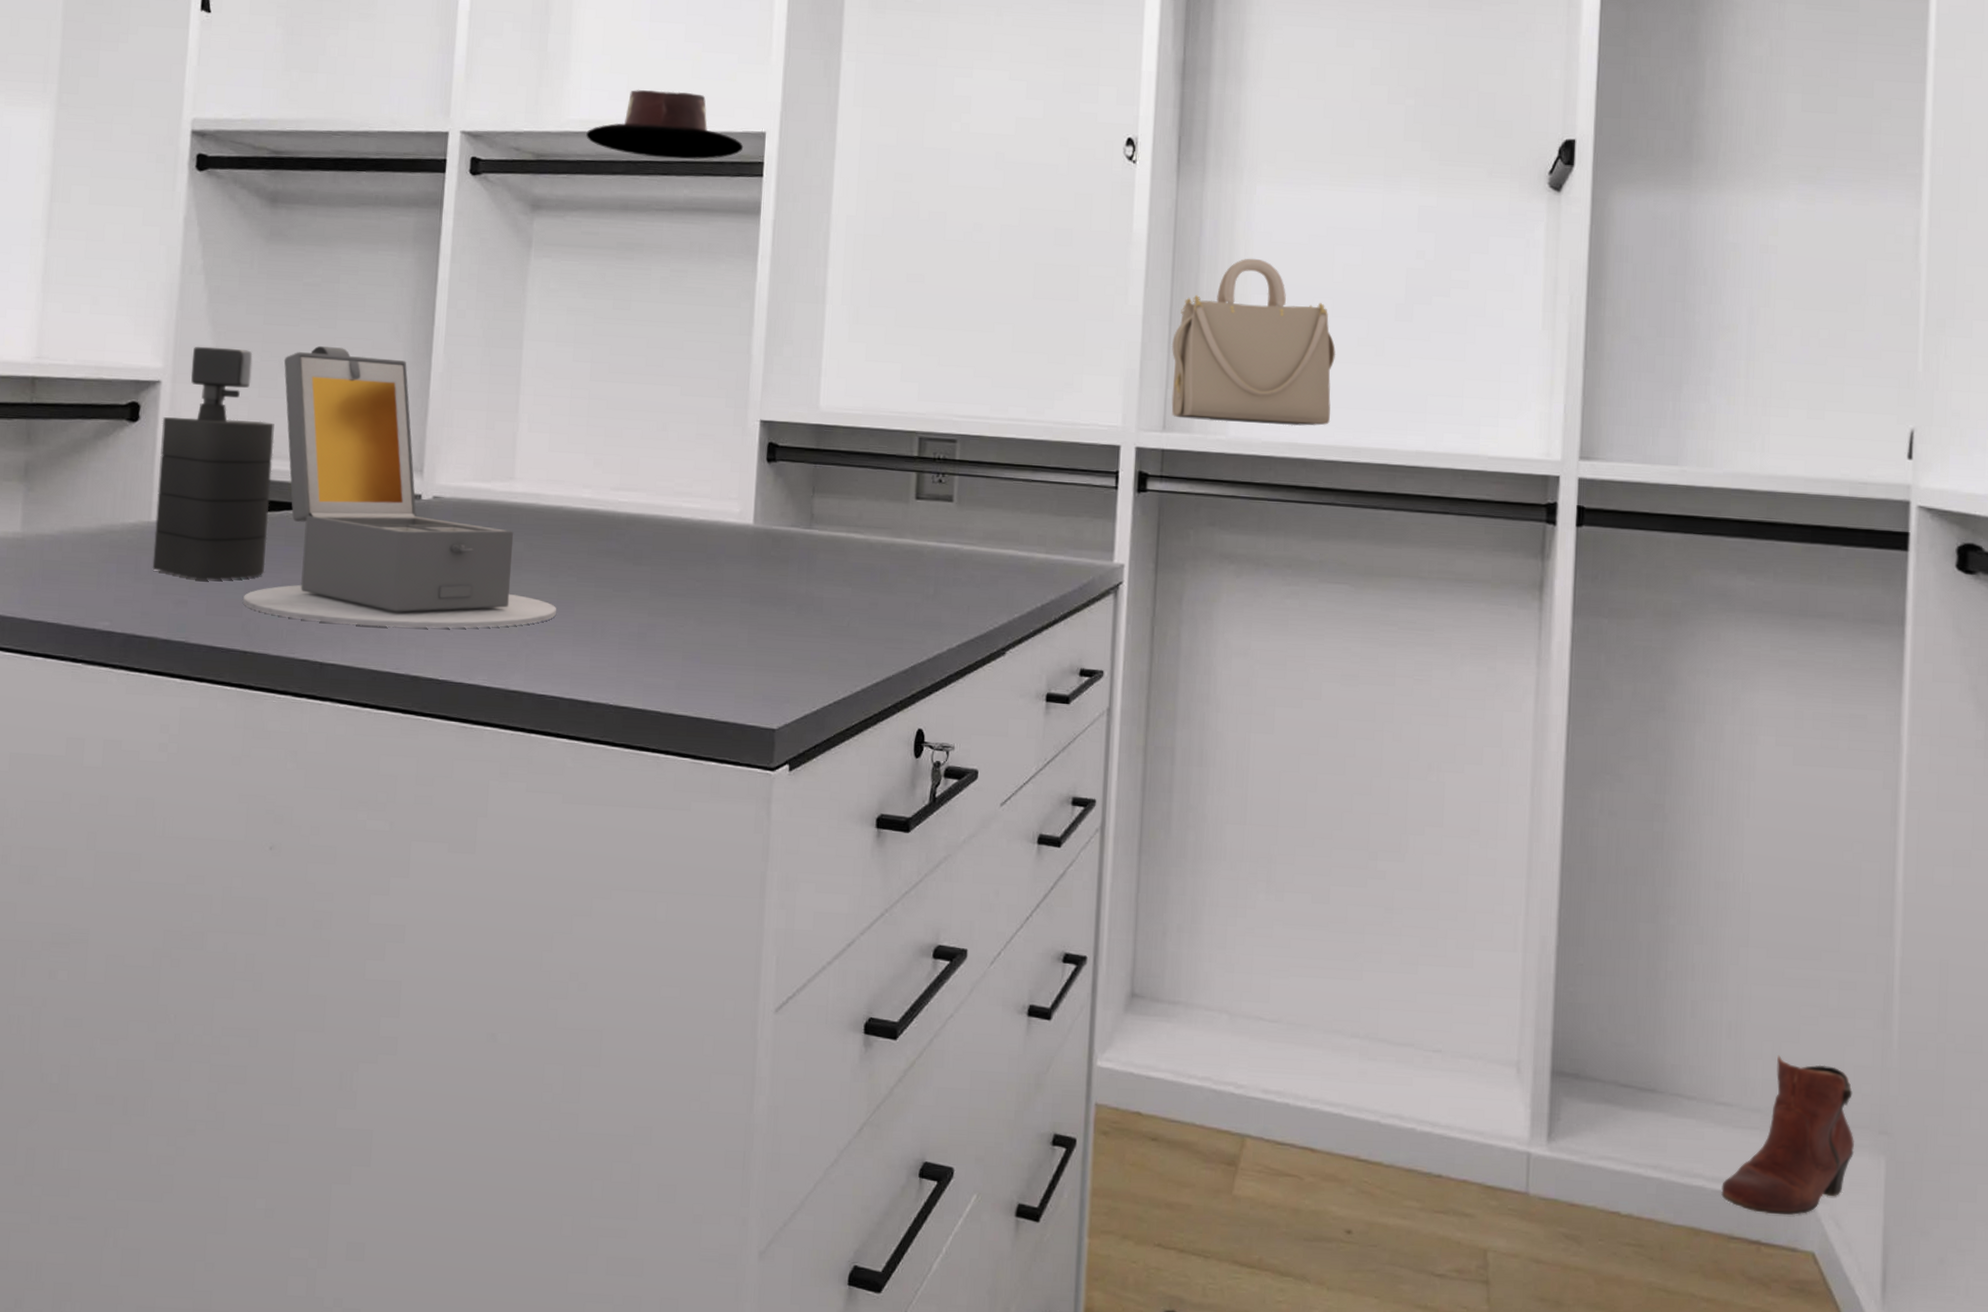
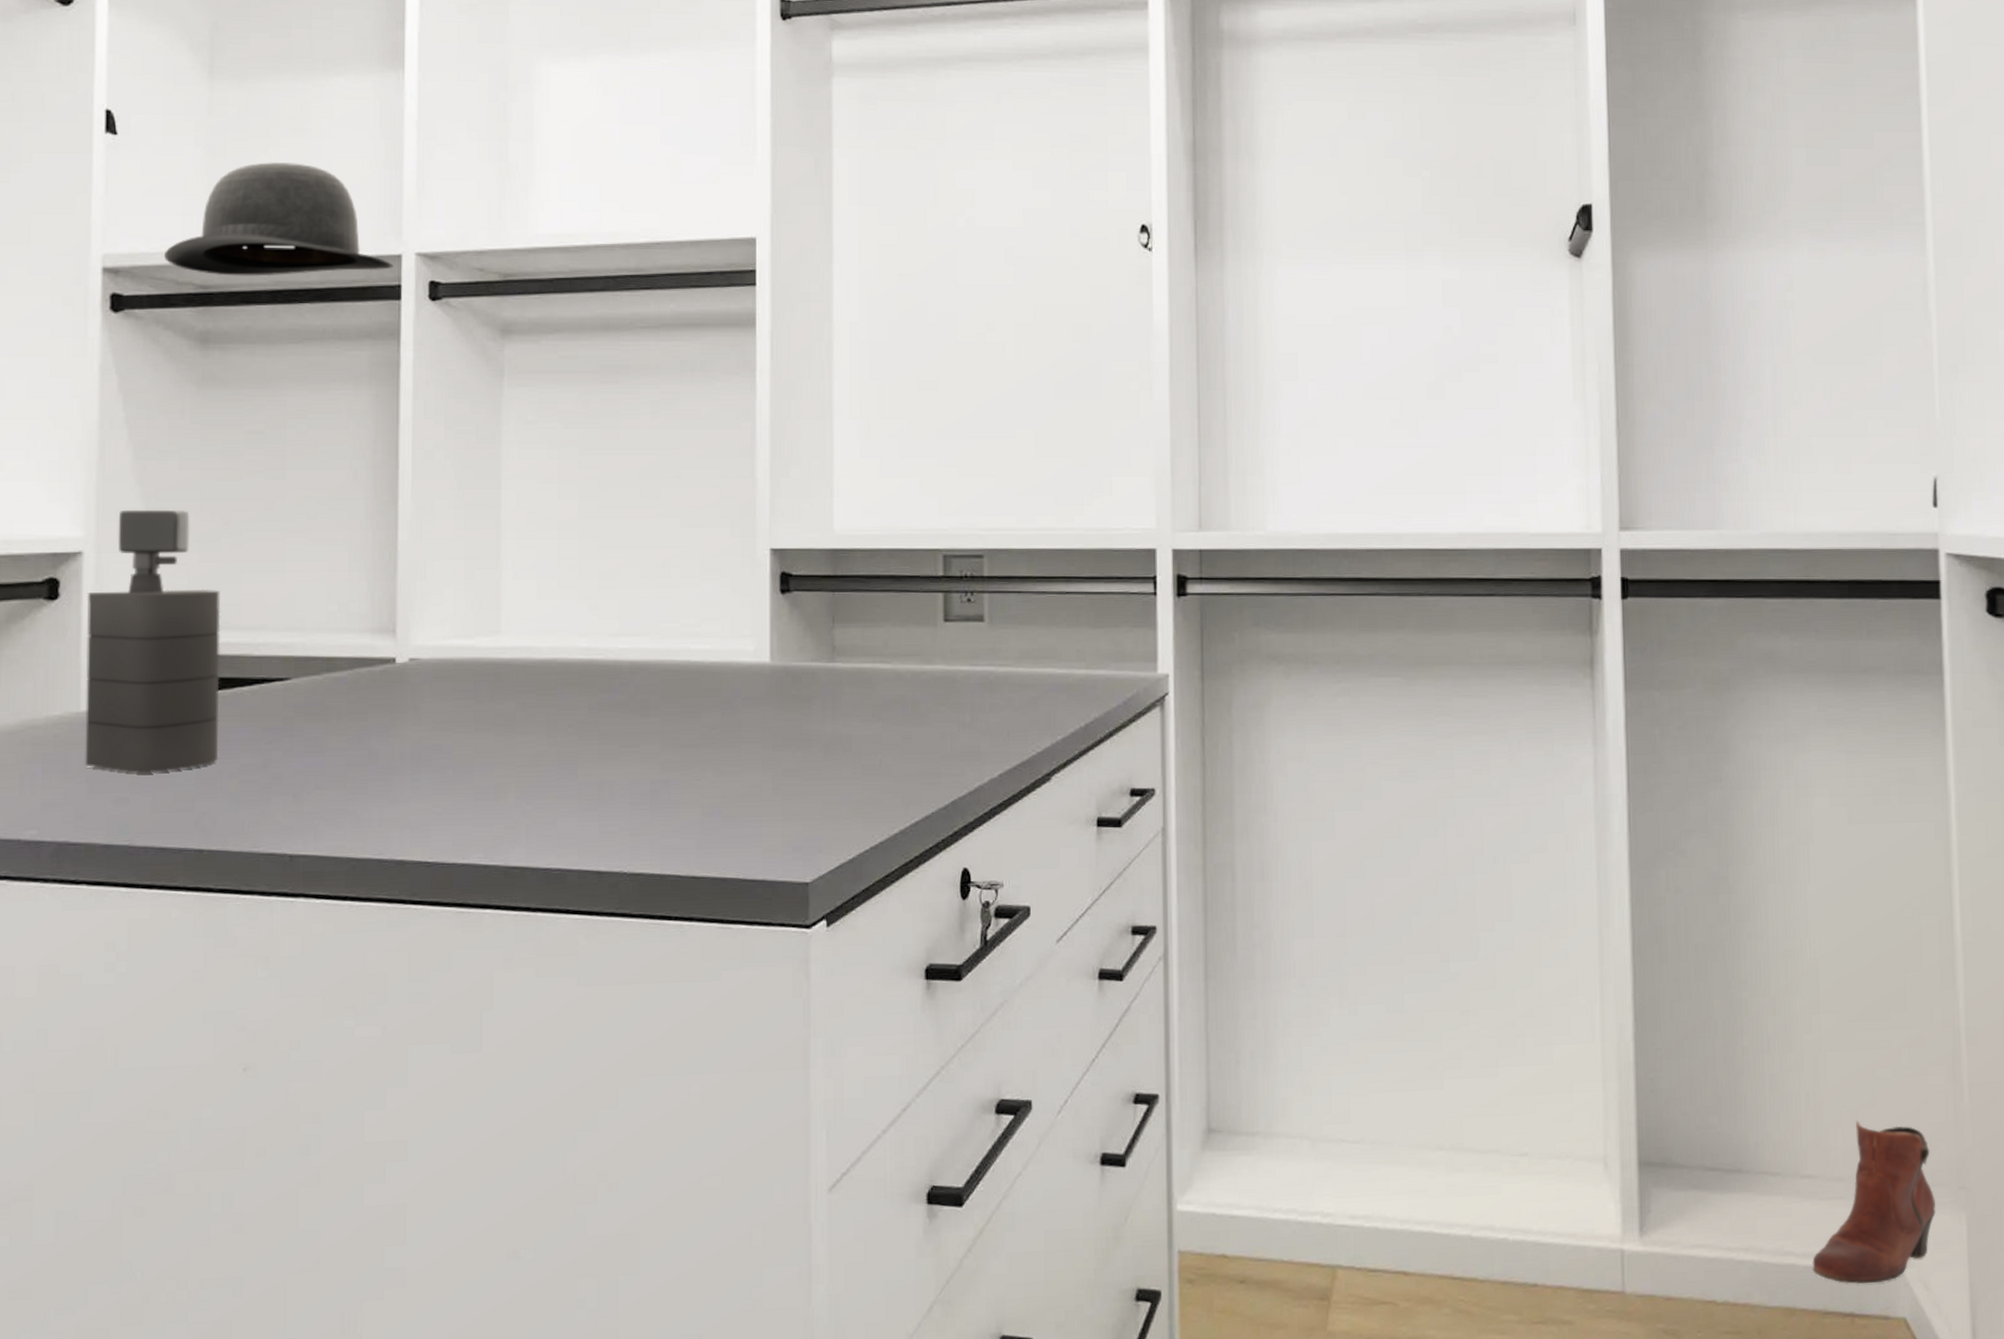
hat: none [243,42,441,146] -> present [163,161,394,276]
jewelry box: present [243,345,556,628] -> none [195,499,557,809]
hat: present [586,90,744,160] -> none [558,198,733,272]
handbag: present [1171,258,1336,426] -> none [1201,343,1371,517]

